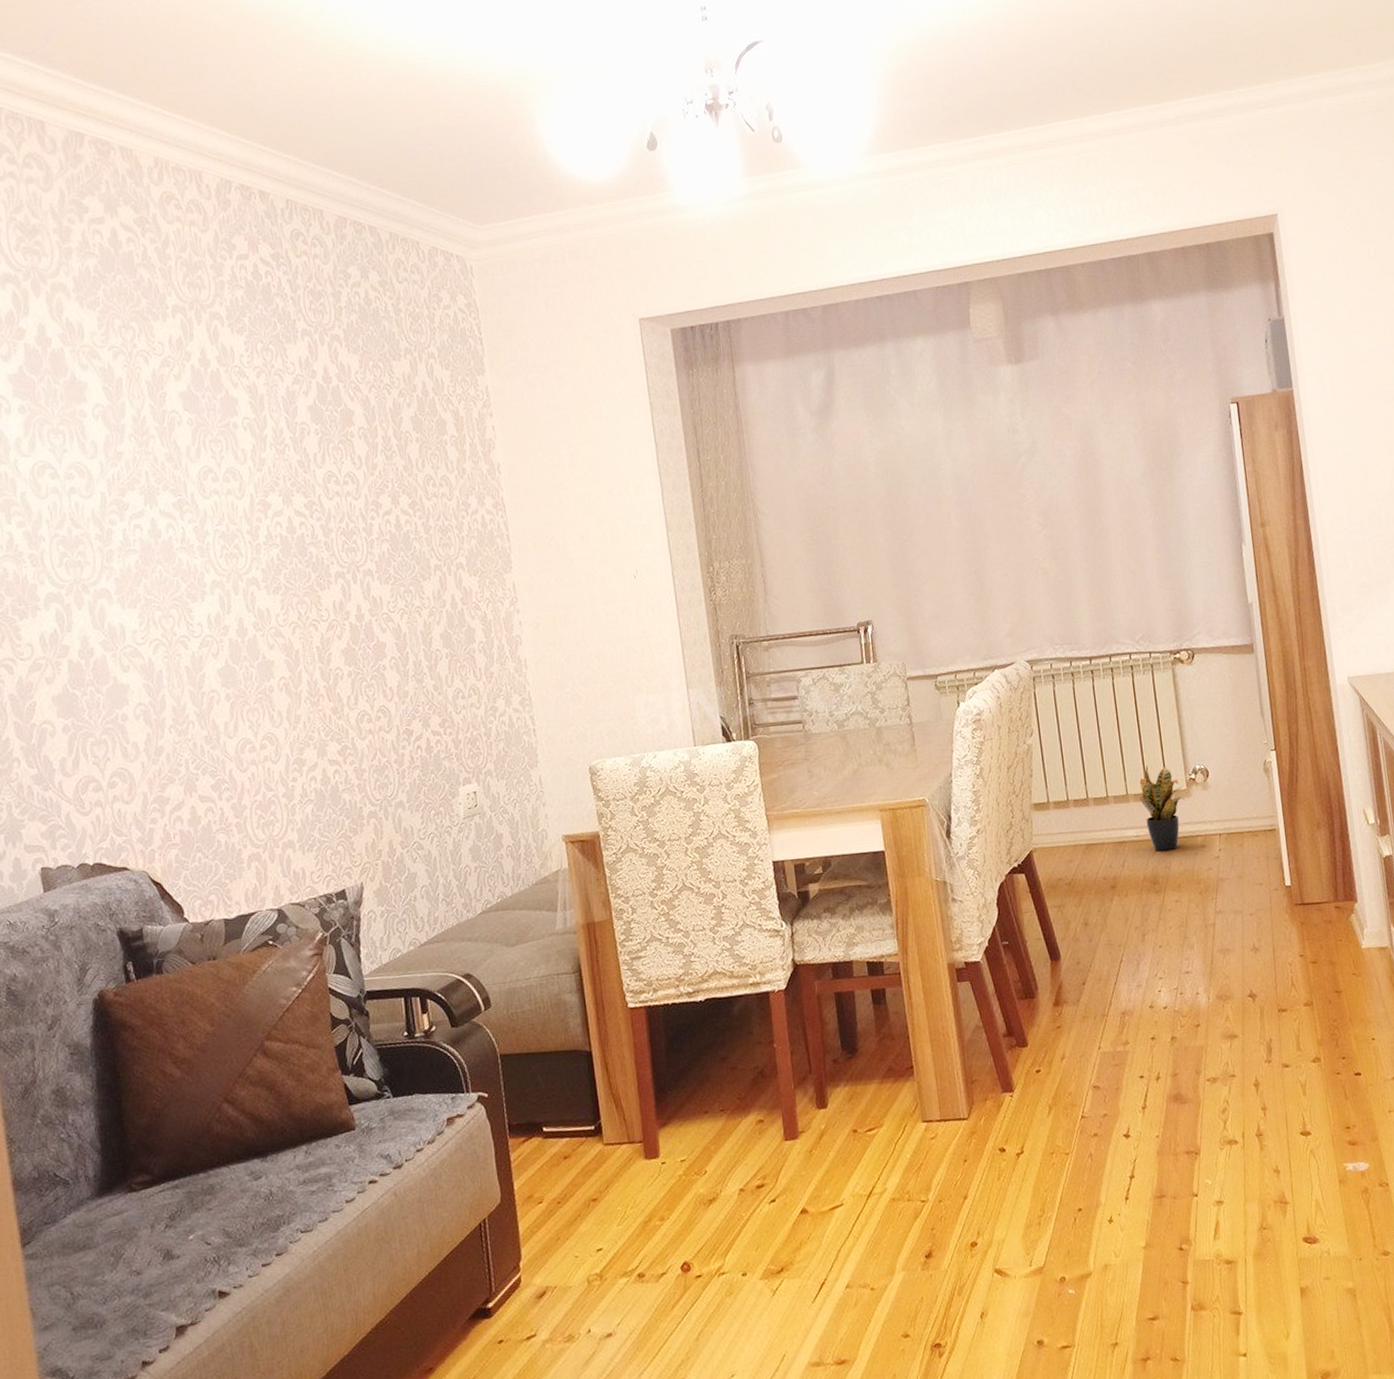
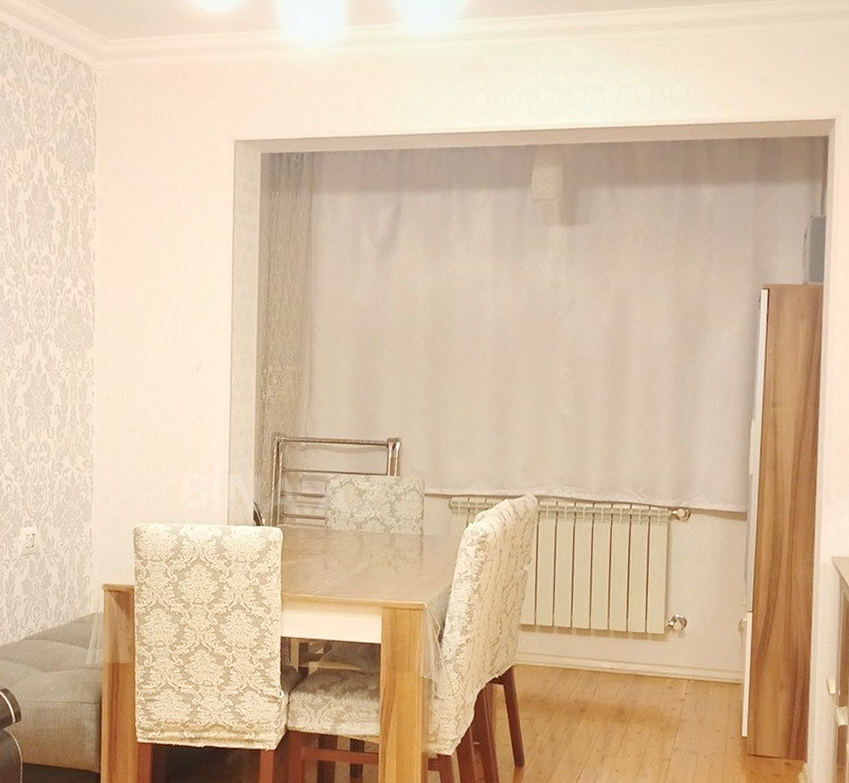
potted plant: present [1139,765,1185,851] -> none [619,606,661,686]

